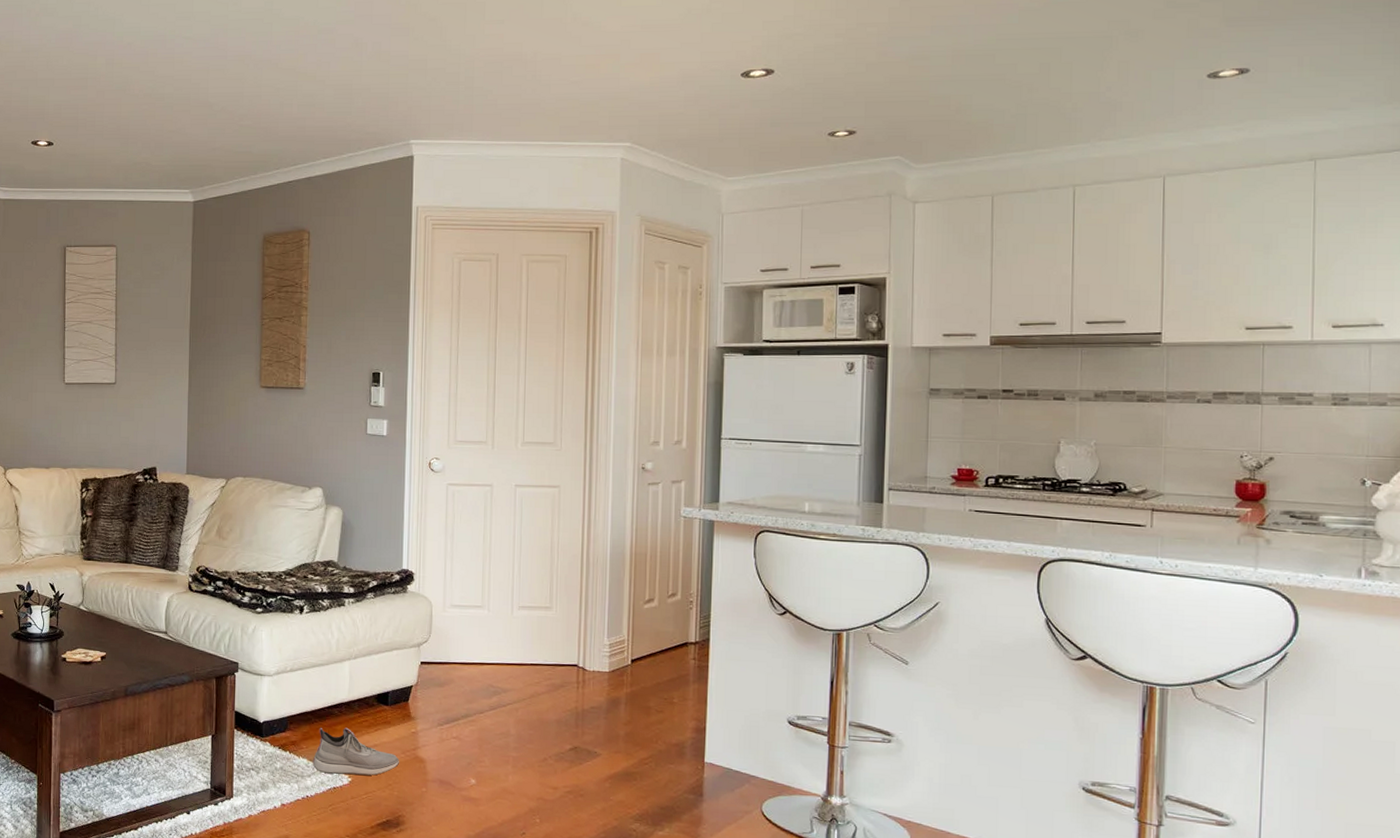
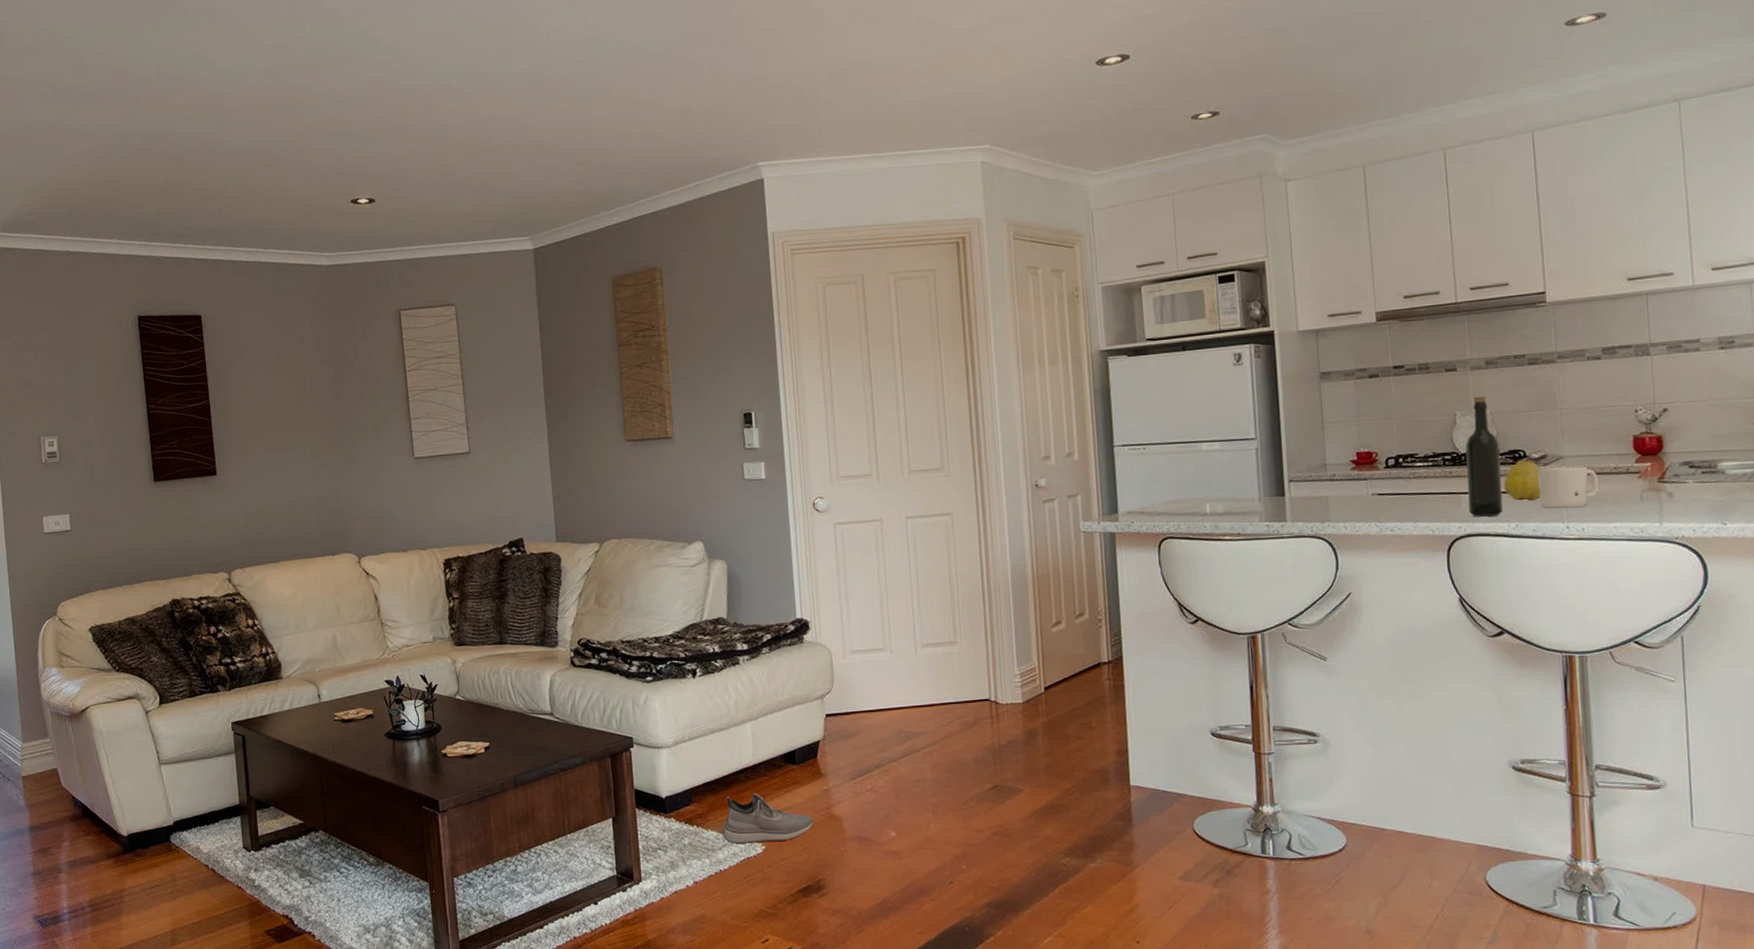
wine bottle: none [1064,427,1101,544] -> present [1465,396,1503,517]
fruit: none [1101,489,1138,533] -> present [1503,456,1541,501]
mug: none [1136,502,1197,545] -> present [1538,466,1599,509]

